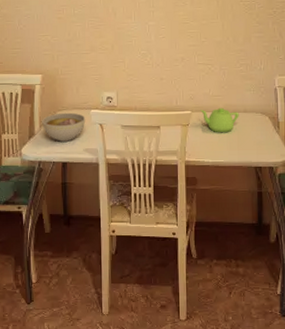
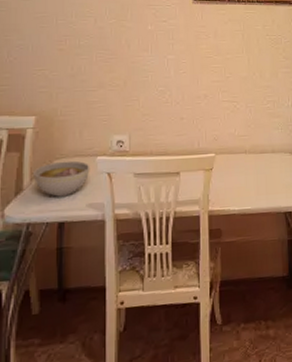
teapot: present [200,107,239,133] -> none [225,148,267,177]

